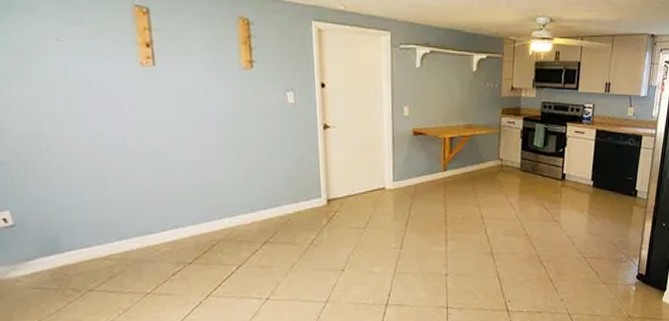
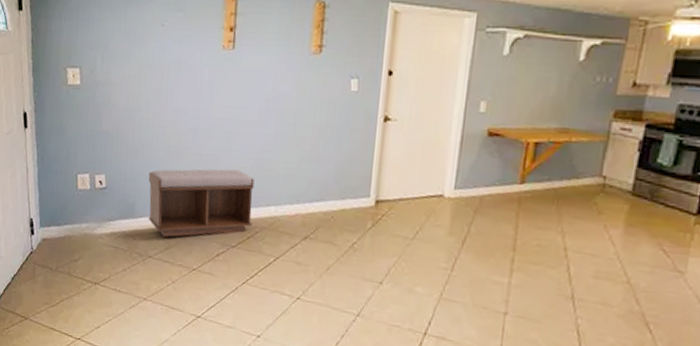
bench: none [70,188,207,267] -> present [148,169,255,238]

